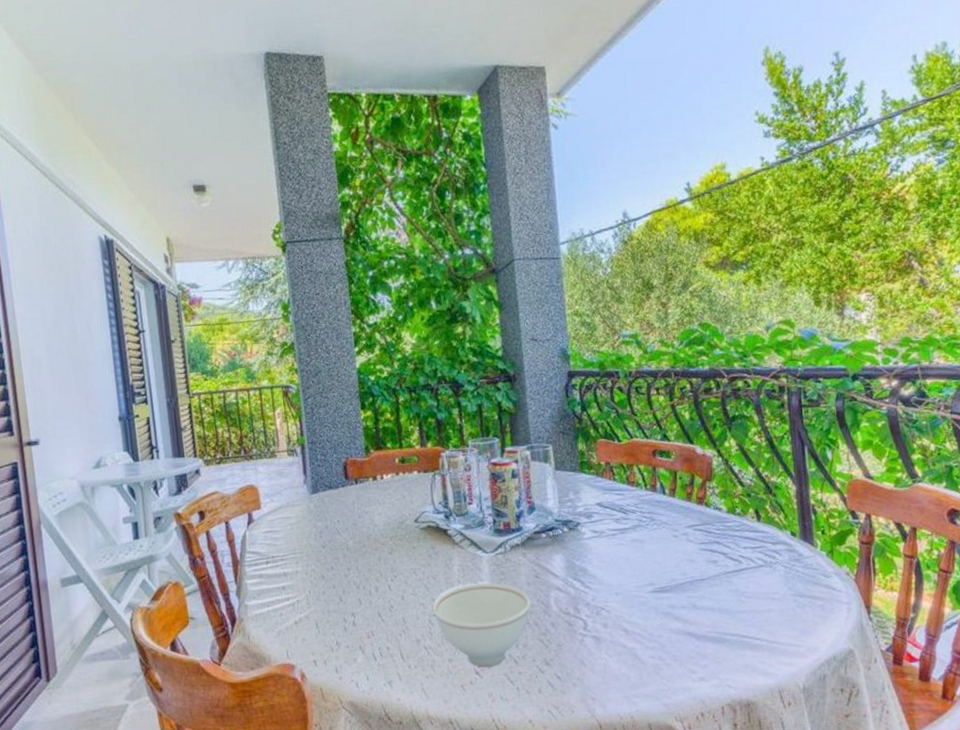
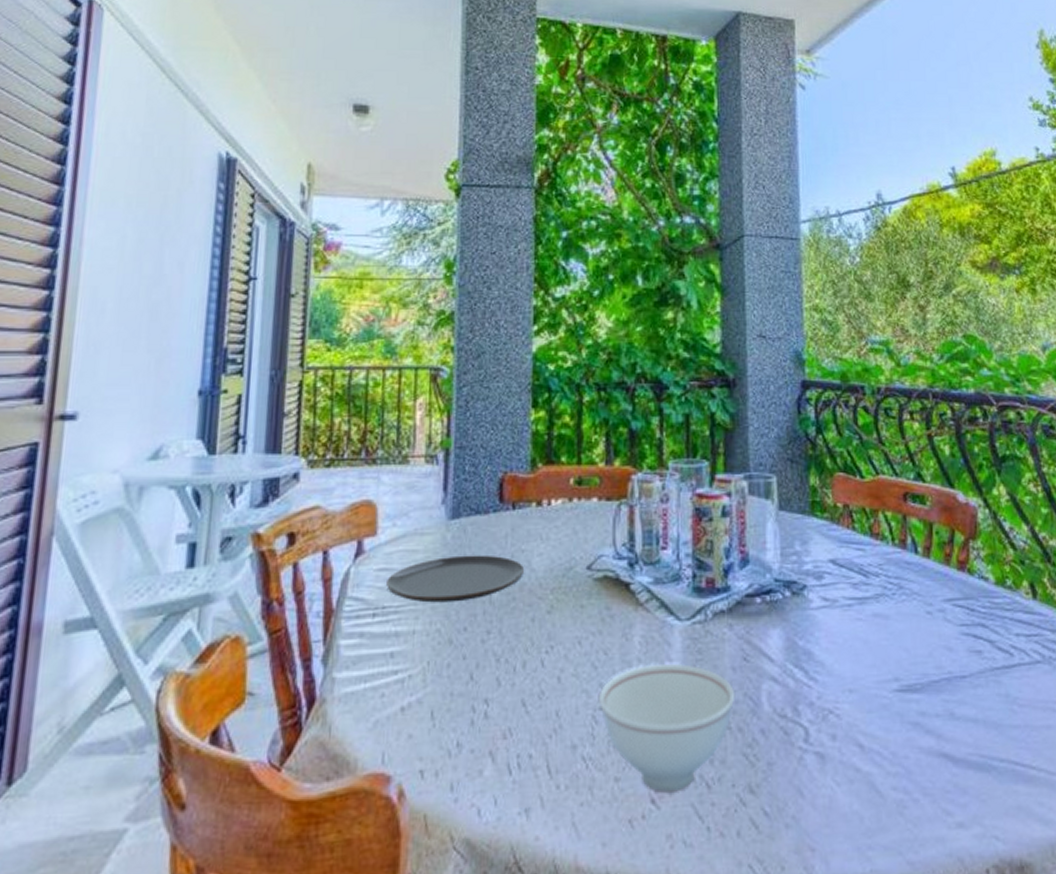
plate: none [272,517,370,552] -> present [387,555,525,603]

